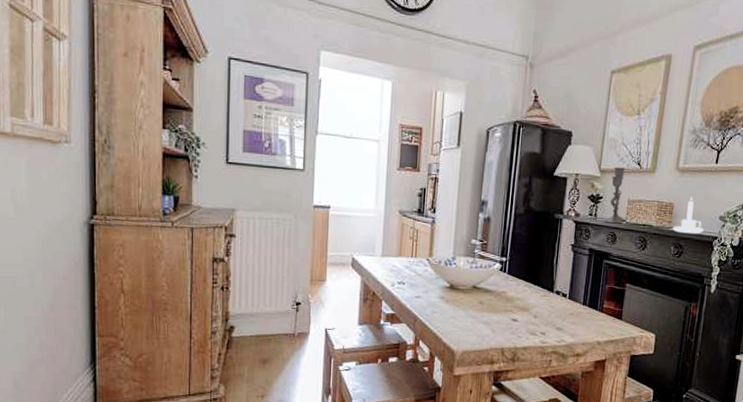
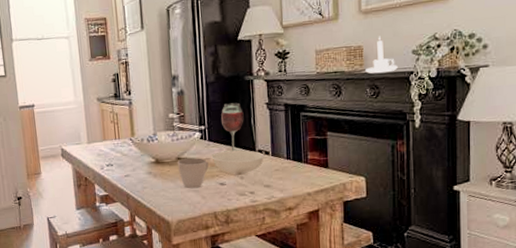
cup: none [471,288,504,321] -> present [177,158,209,189]
bowl: none [508,286,561,315] -> present [211,150,264,176]
wineglass: none [523,238,548,289] -> present [220,102,244,152]
candlestick: present [604,167,627,224] -> none [294,20,317,77]

